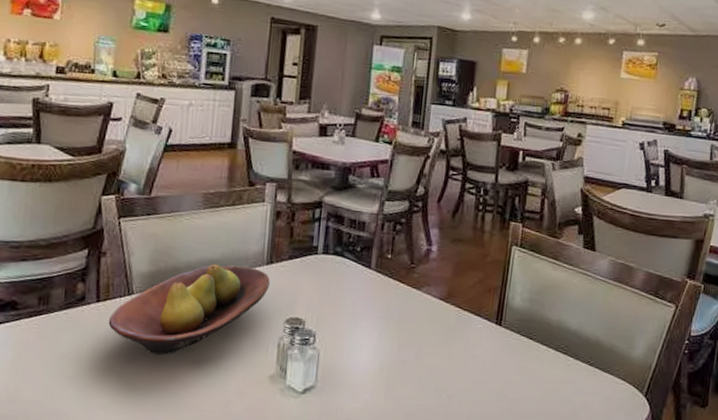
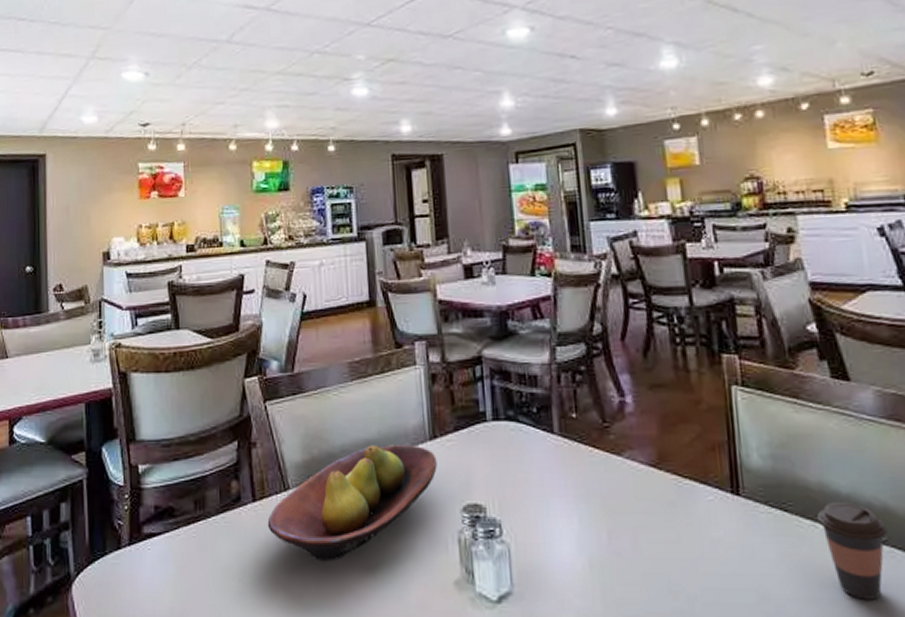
coffee cup: none [551,334,596,402] -> present [818,501,887,600]

